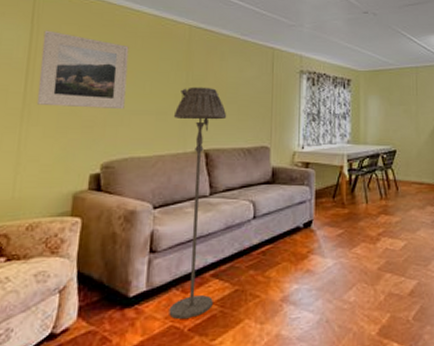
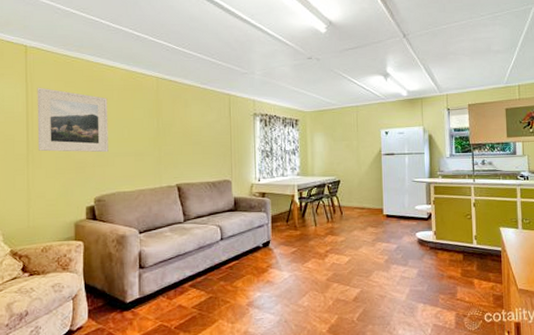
floor lamp: present [169,87,227,319] -> none [149,131,194,319]

